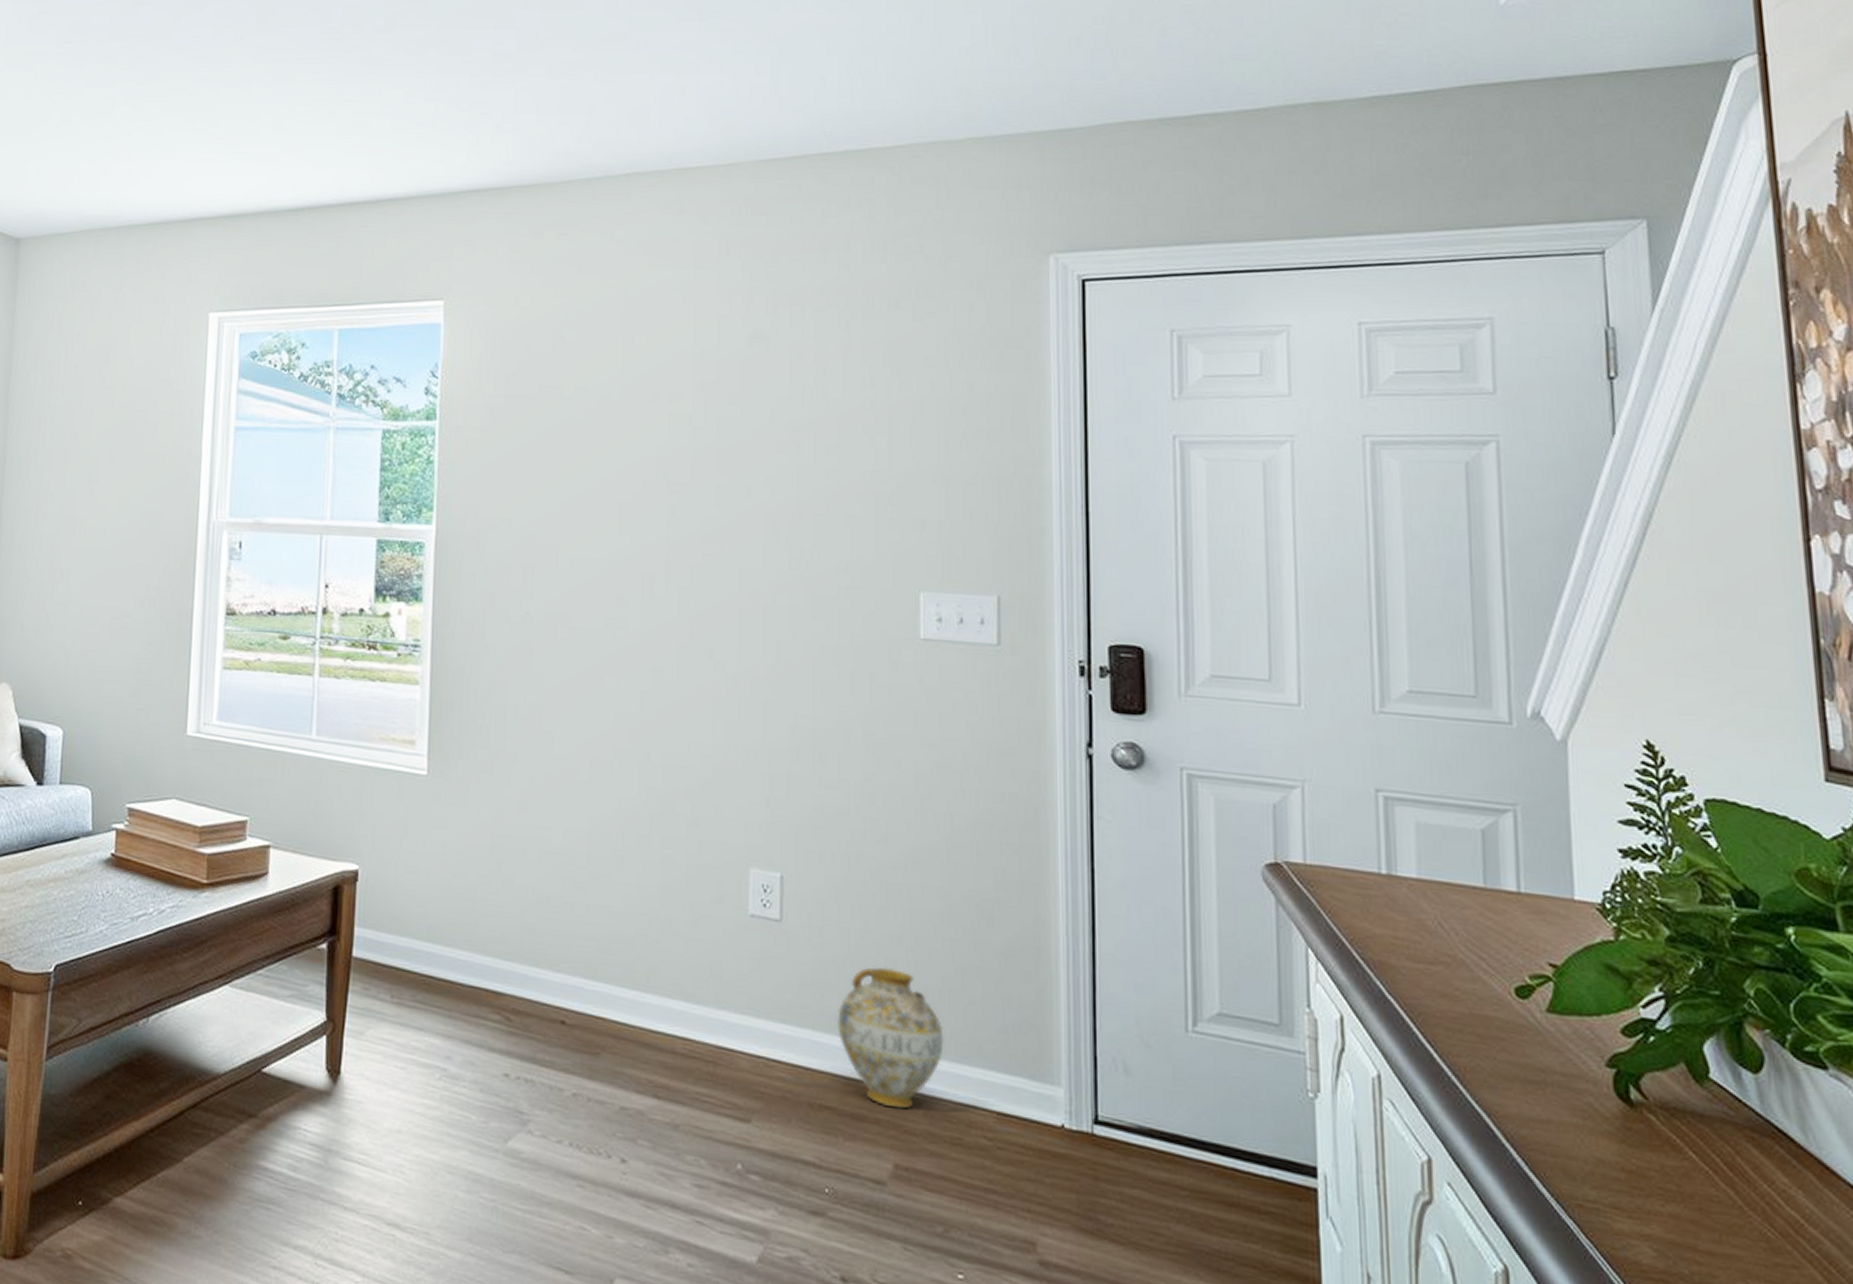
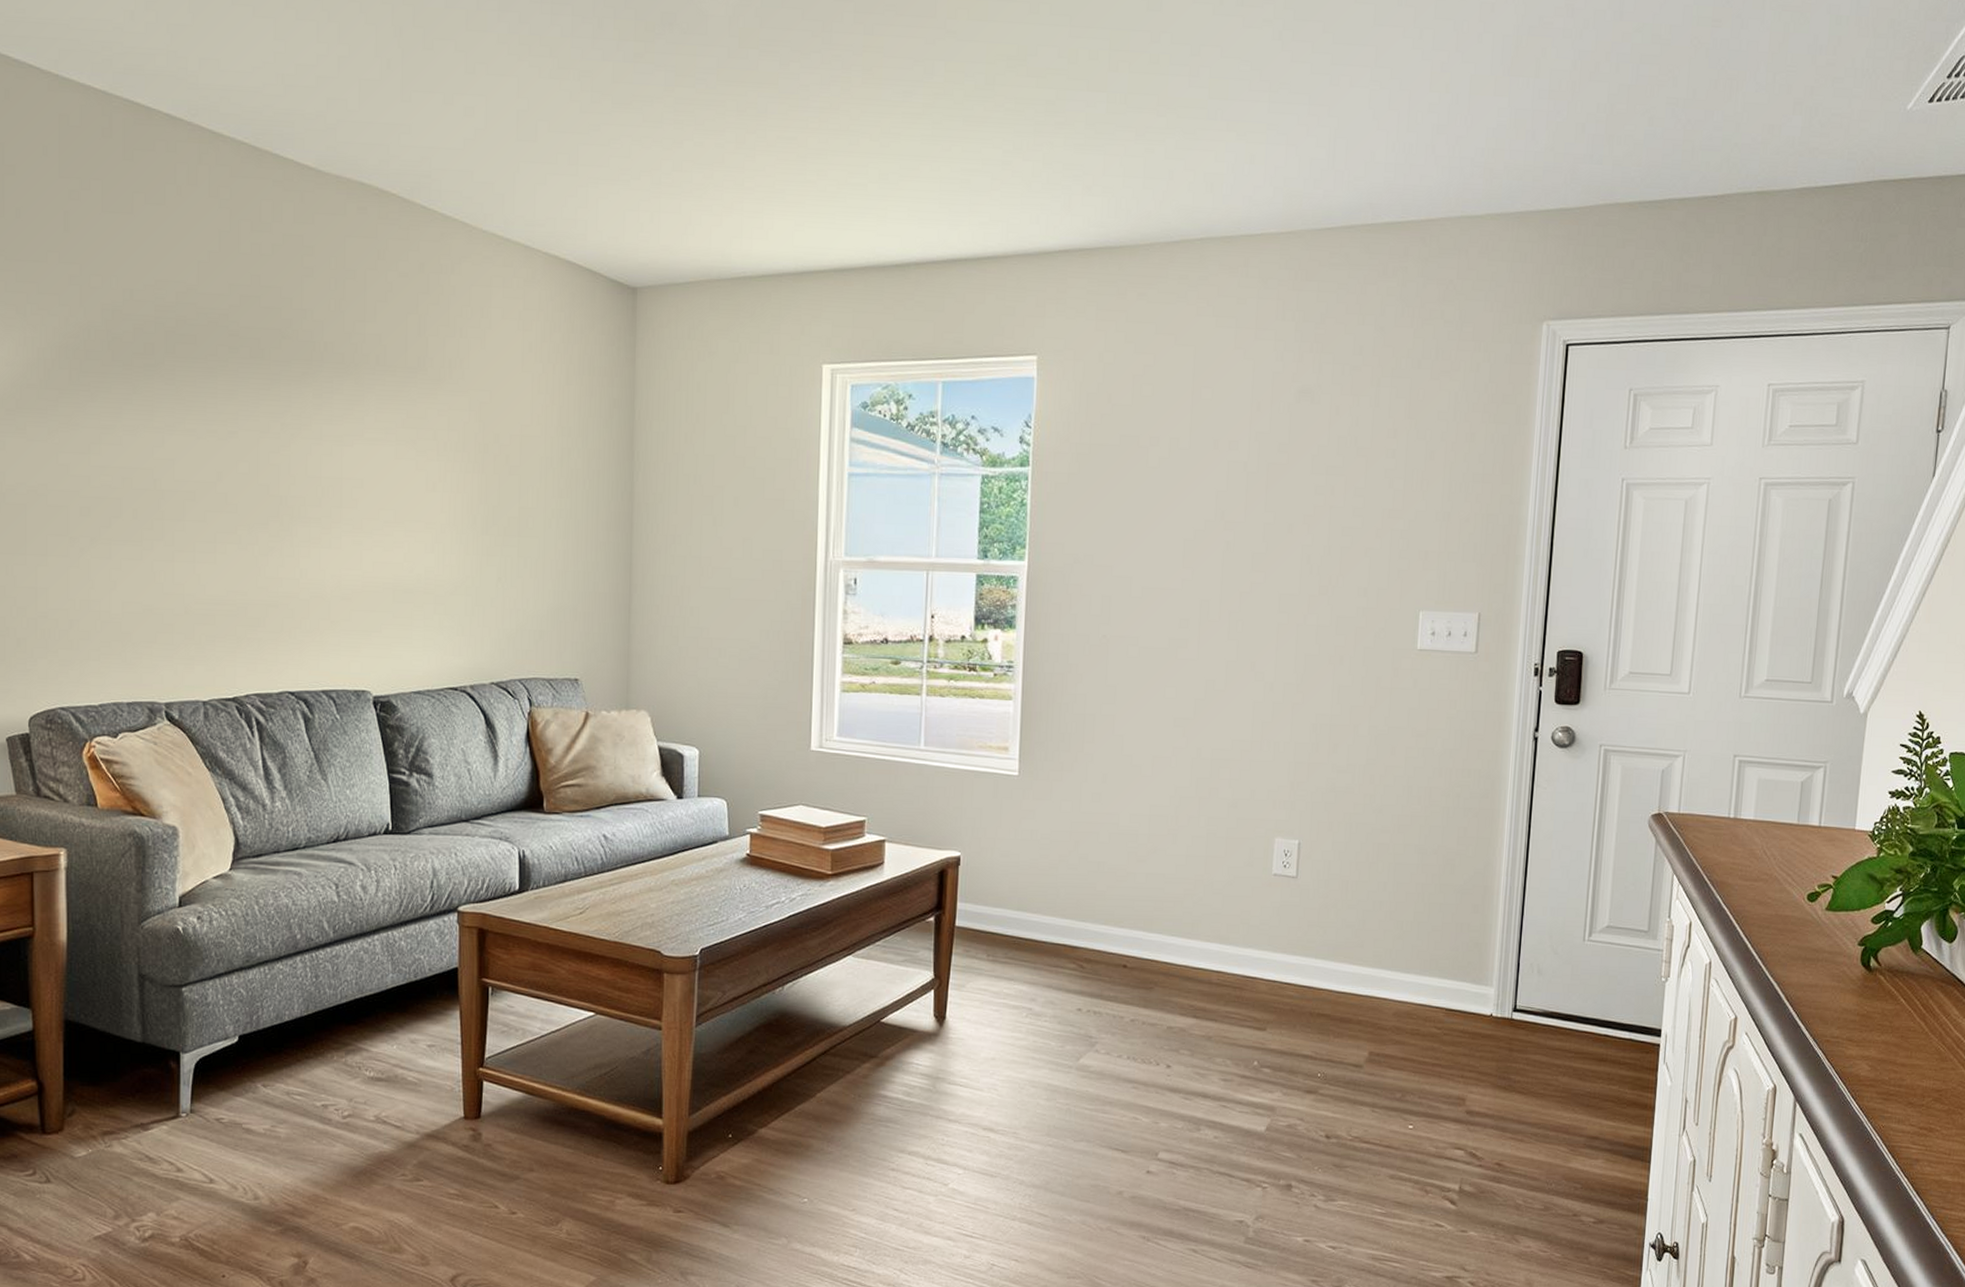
ceramic jug: present [837,967,944,1109] -> none [1334,908,1412,1012]

